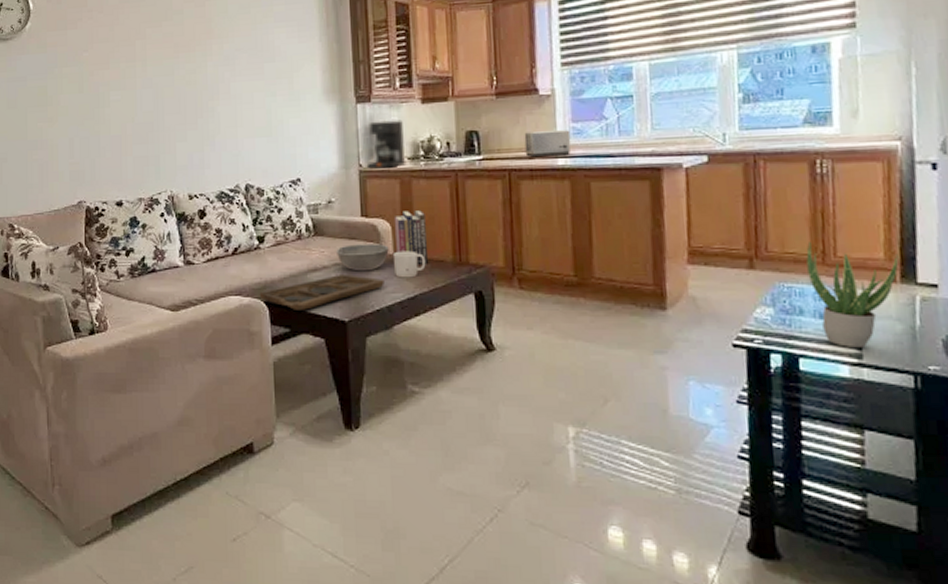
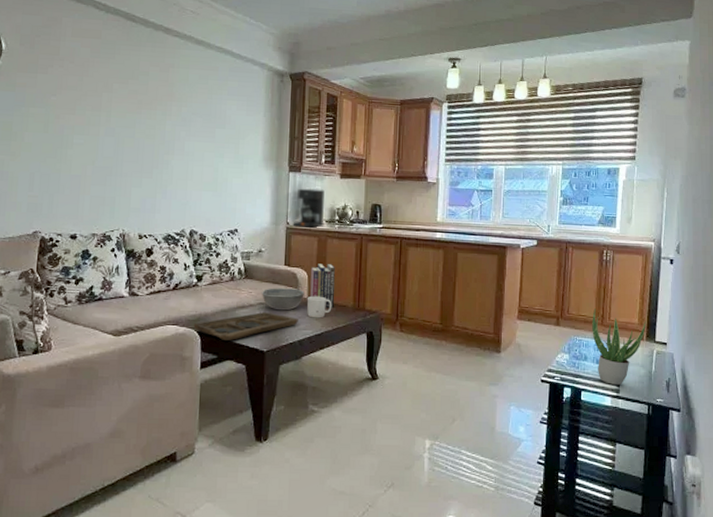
toaster: present [524,129,571,158] -> none [414,209,447,232]

